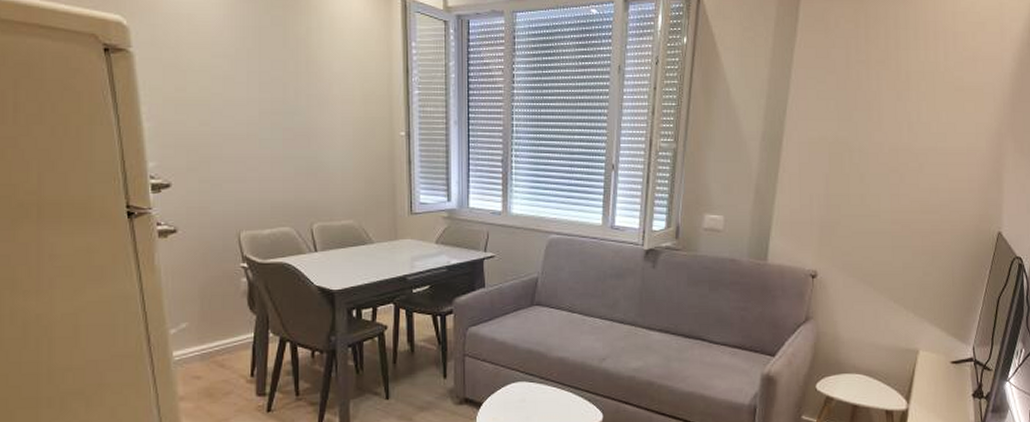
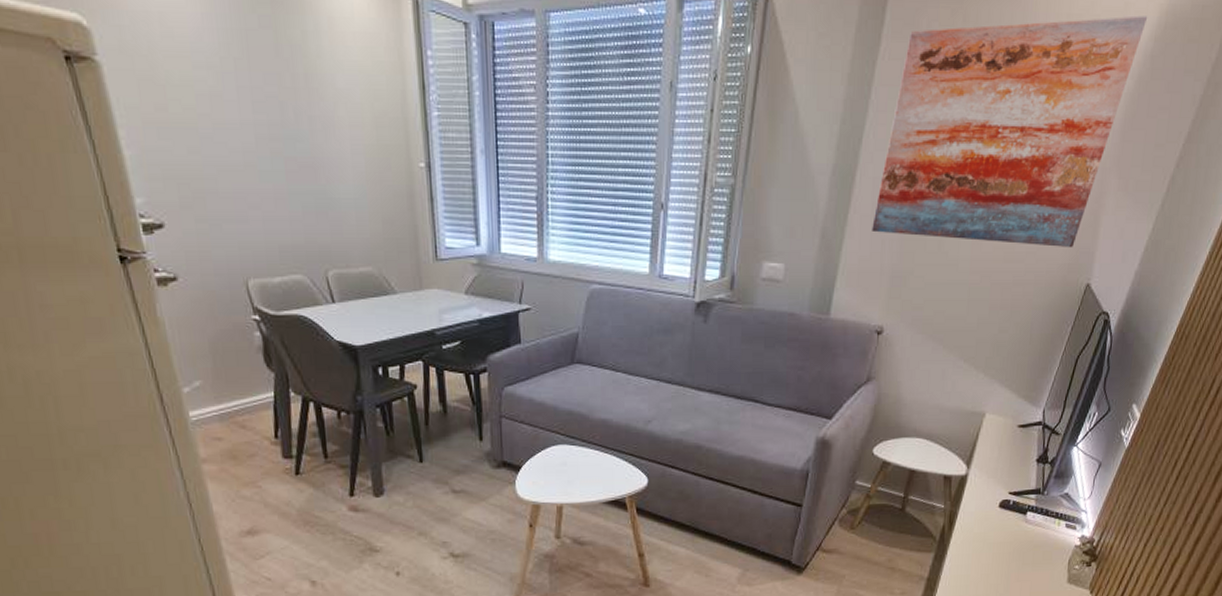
wall art: none [800,12,1021,200] -> present [872,15,1148,247]

